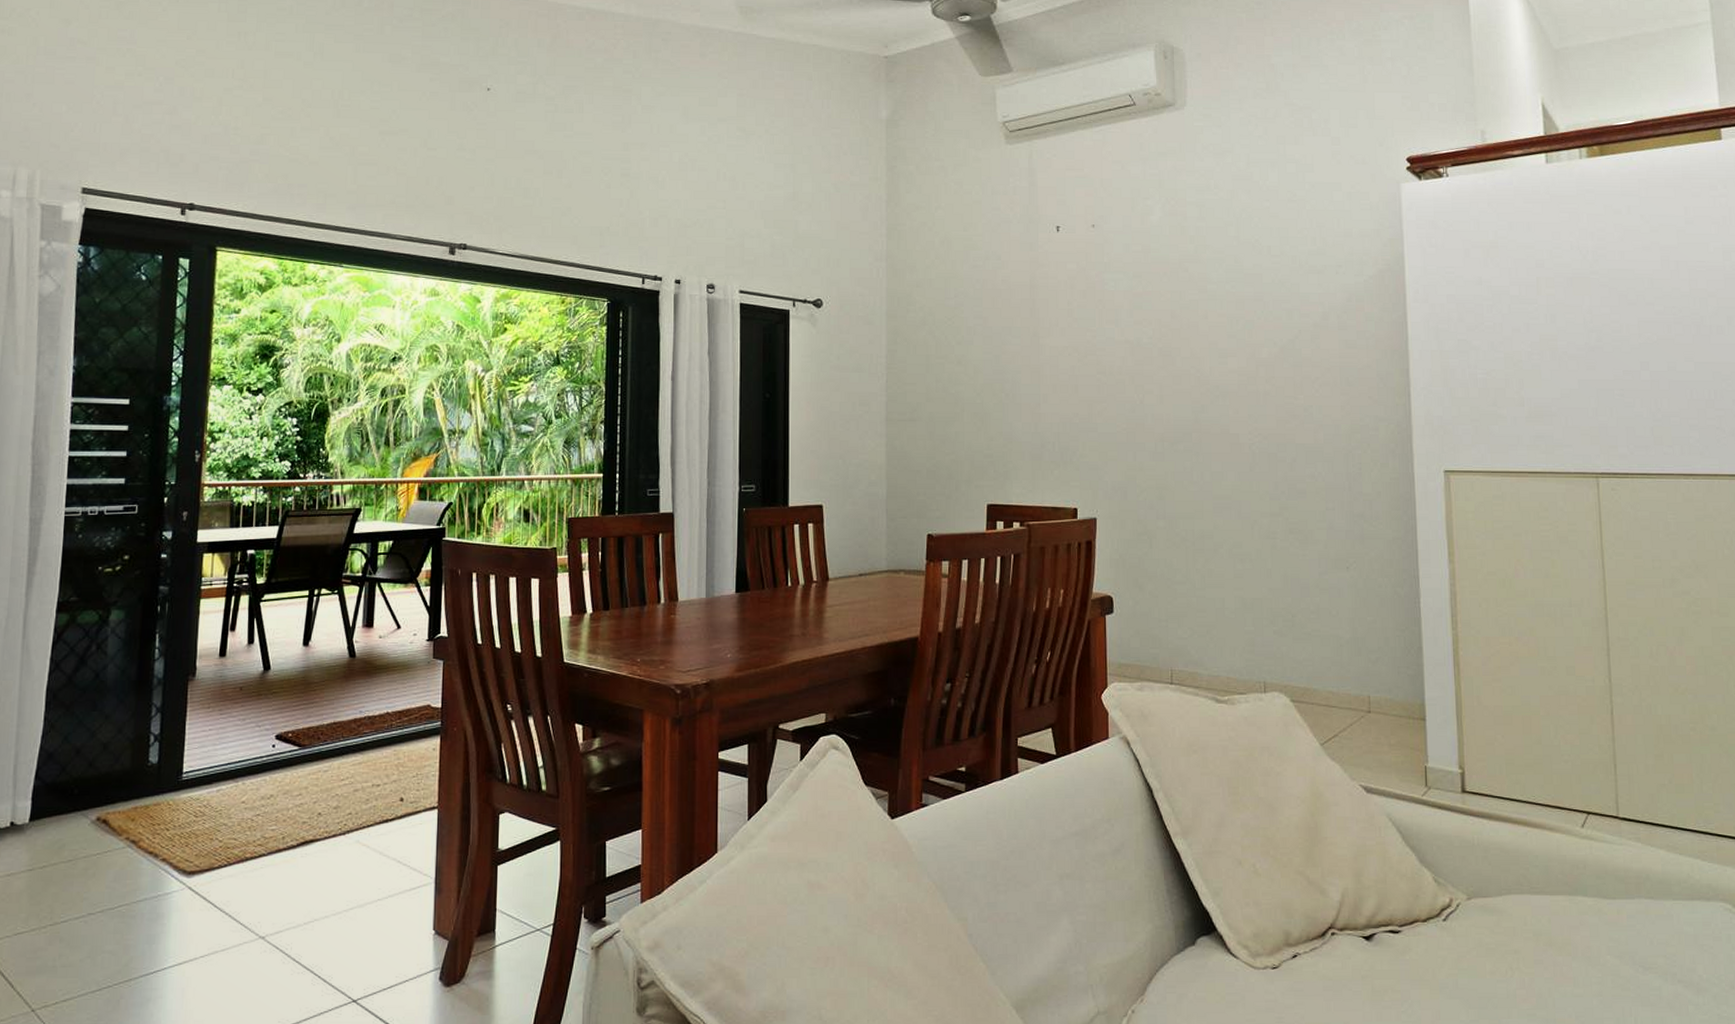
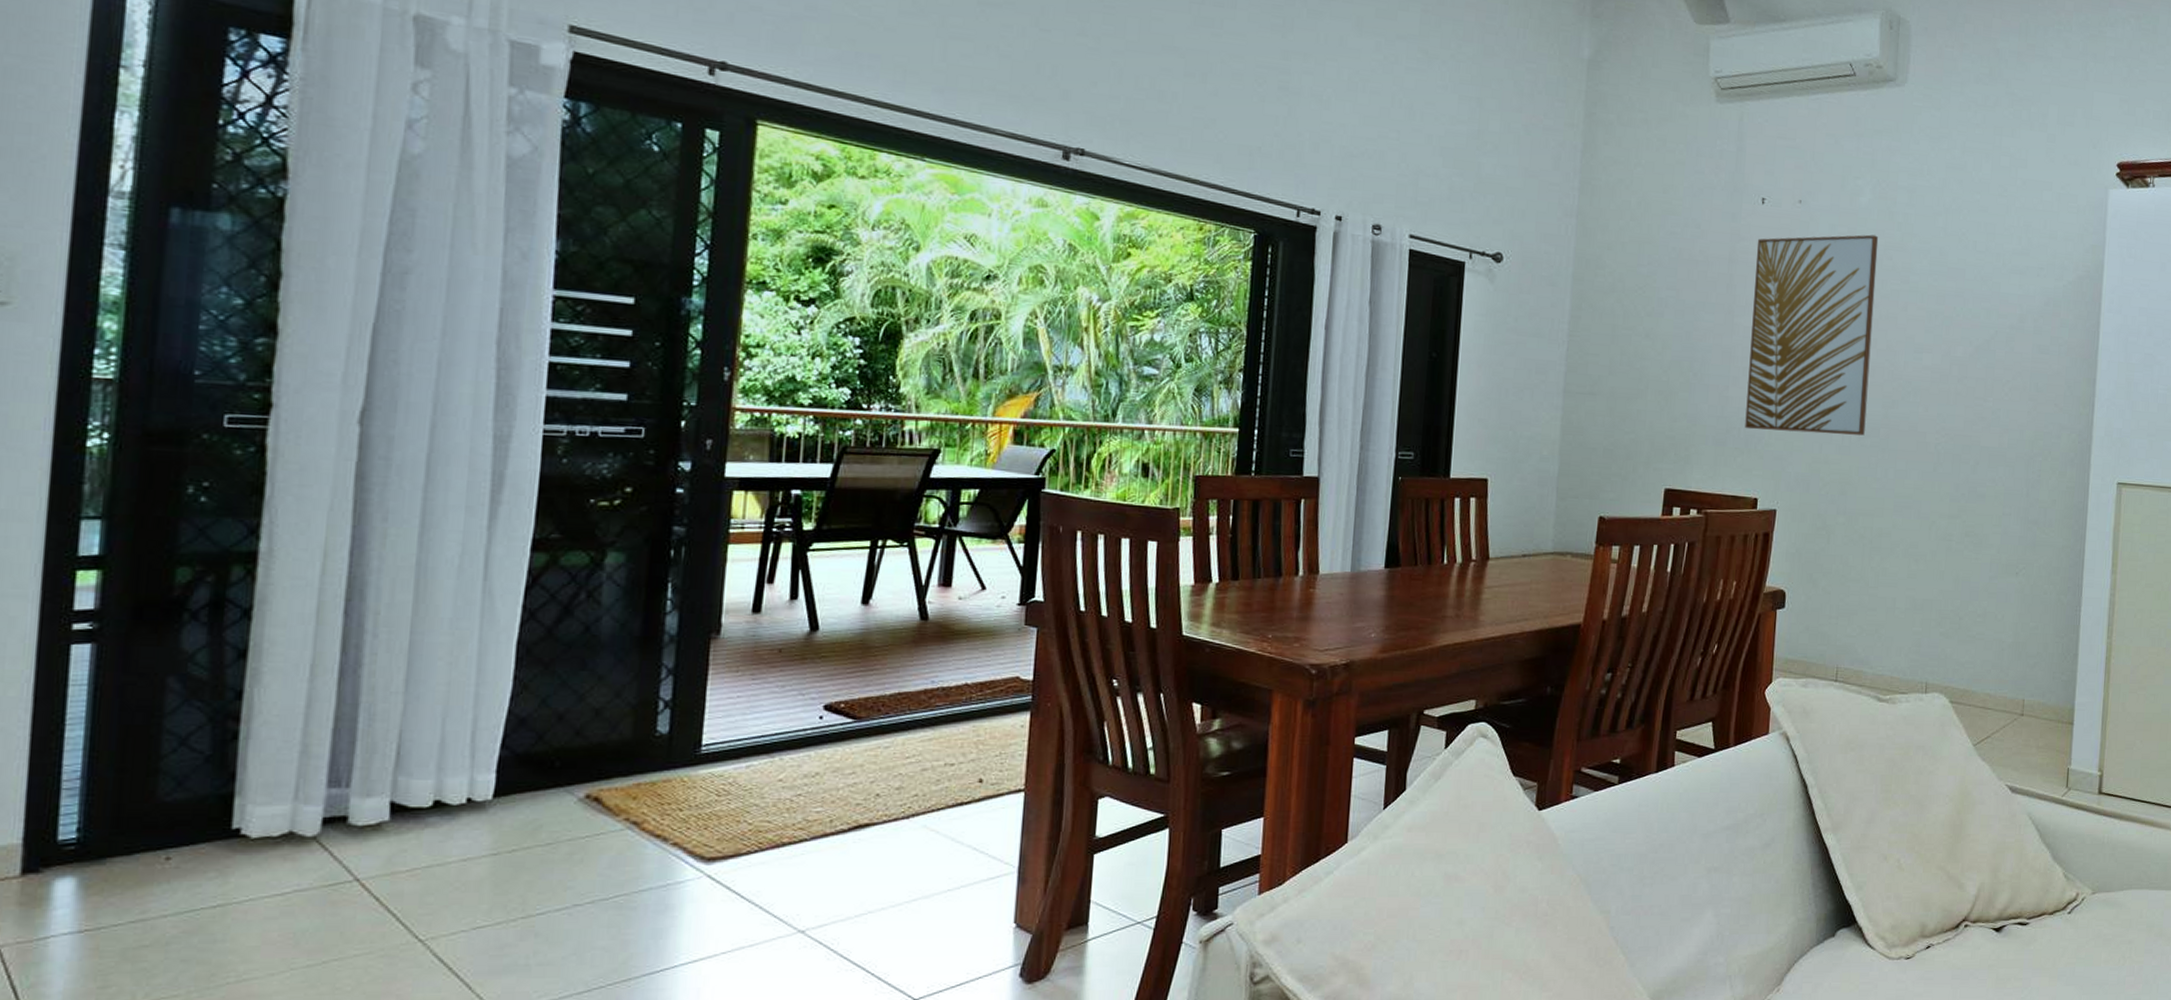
wall art: none [1055,250,1177,443] -> present [1745,234,1879,436]

